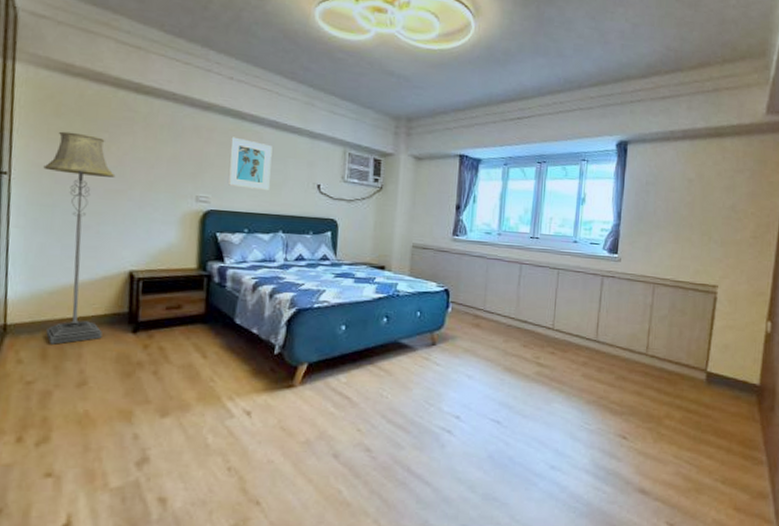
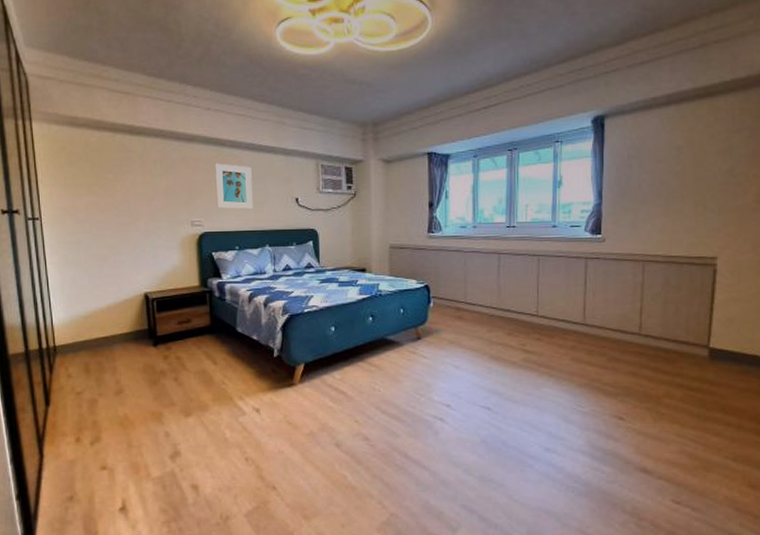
floor lamp: present [43,131,116,345] -> none [65,177,130,360]

